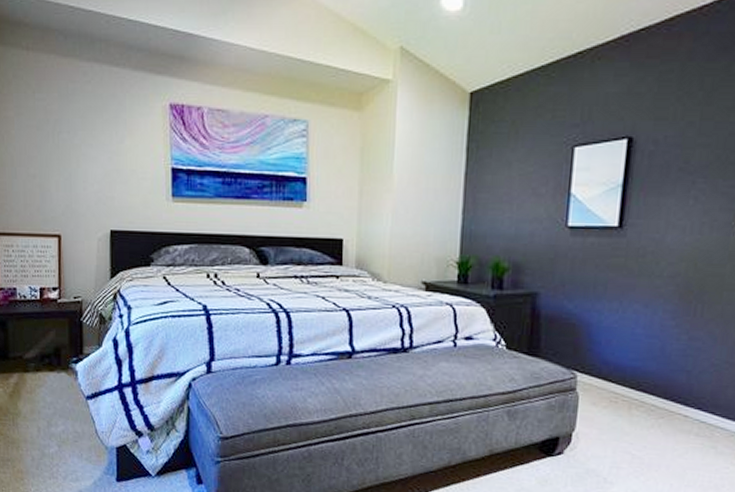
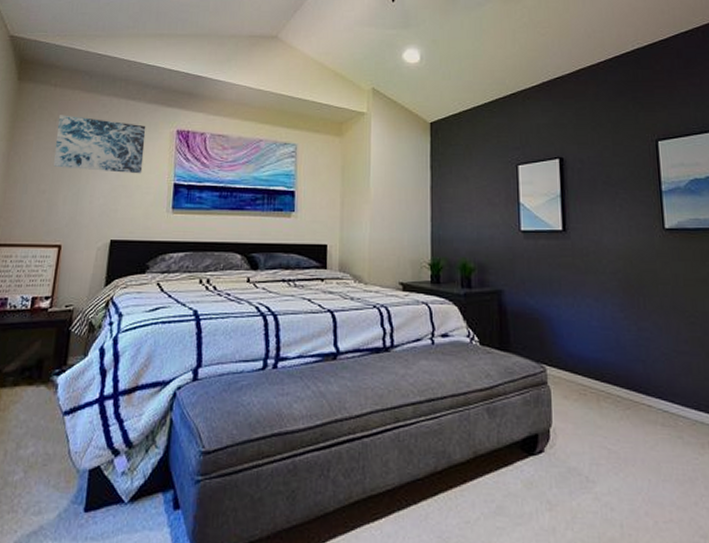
wall art: none [36,85,136,157] -> present [54,115,146,174]

